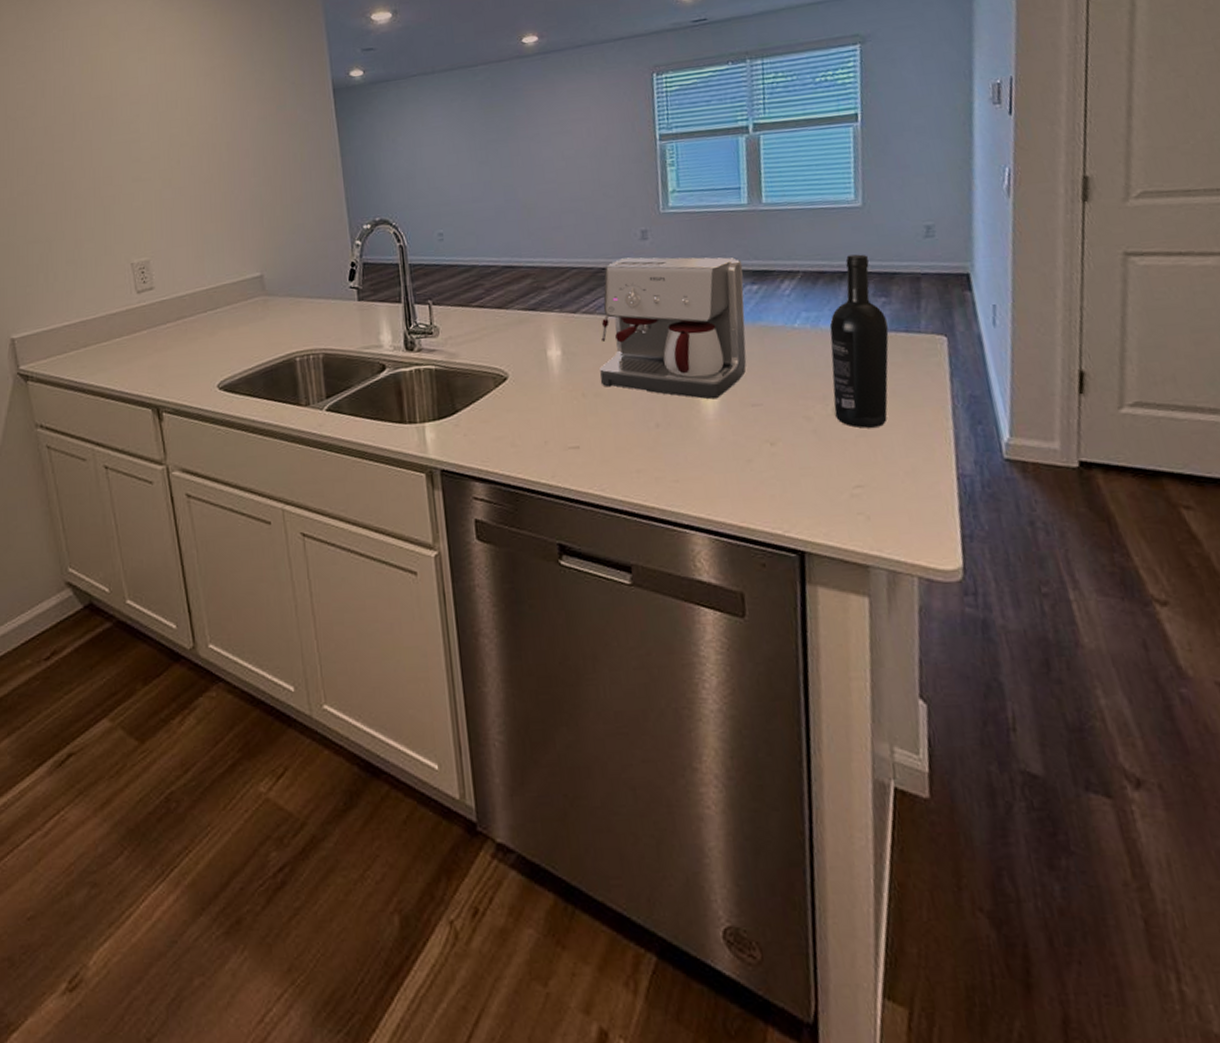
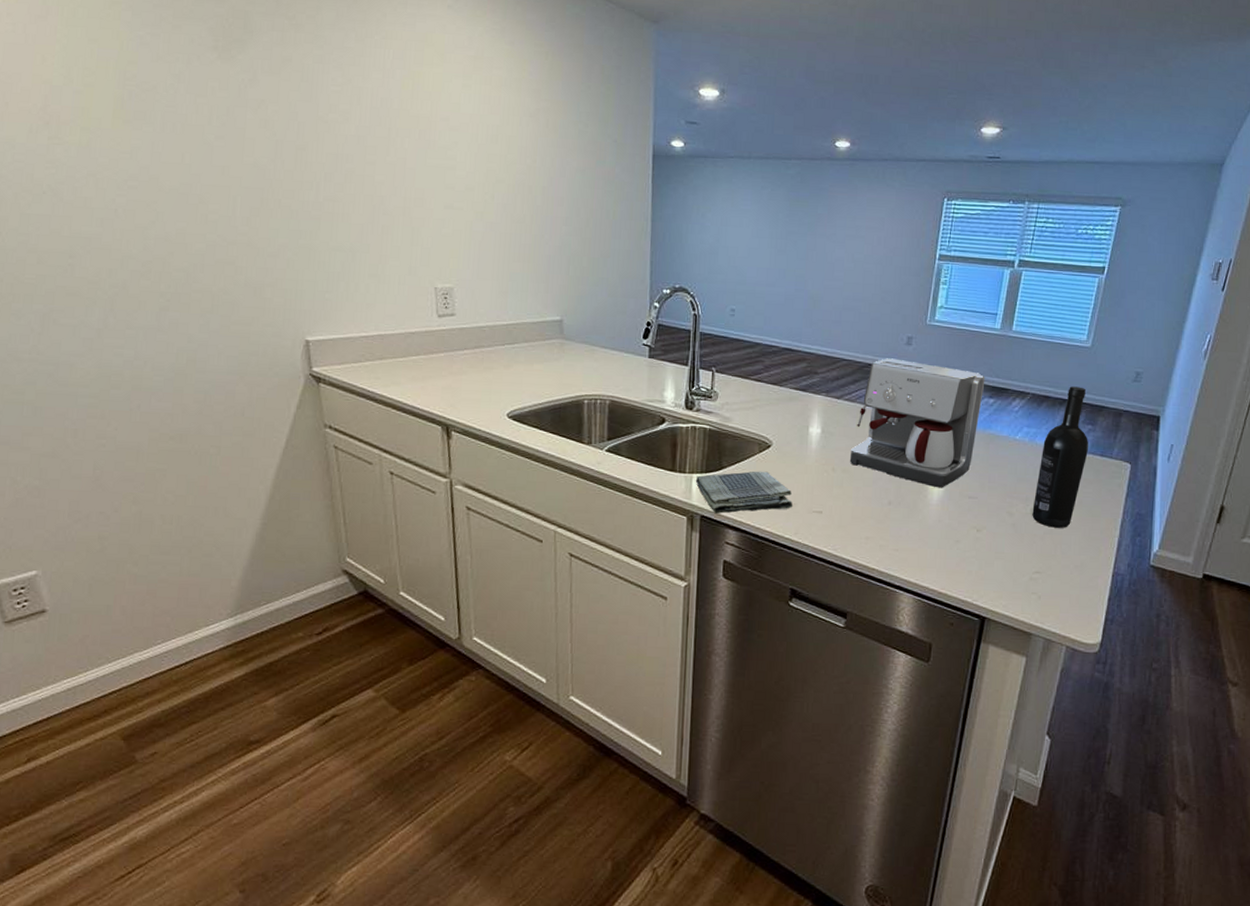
dish towel: none [428,408,543,466] -> present [695,471,792,515]

